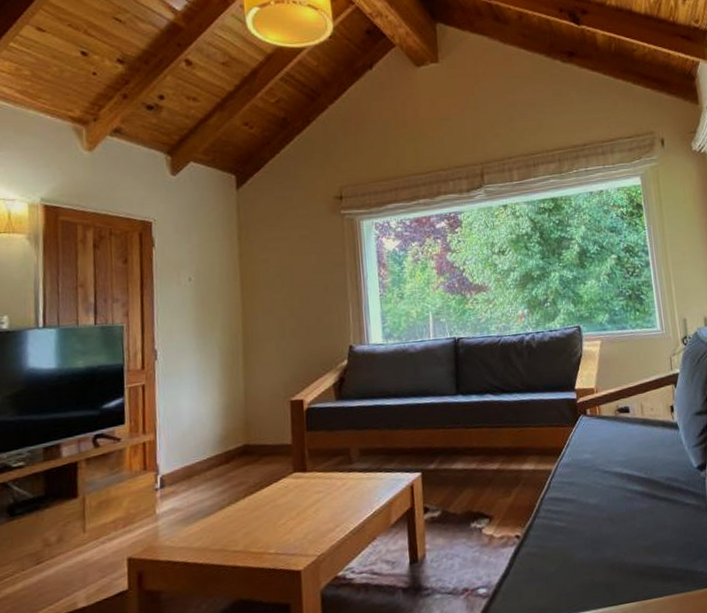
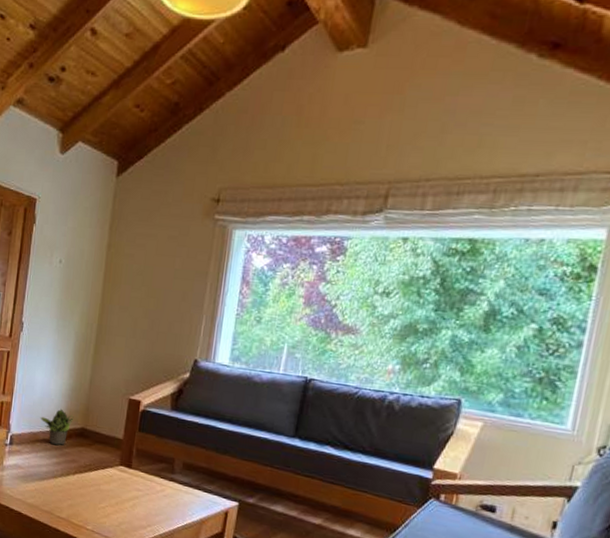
potted plant: none [193,431,233,472] -> present [40,408,74,445]

